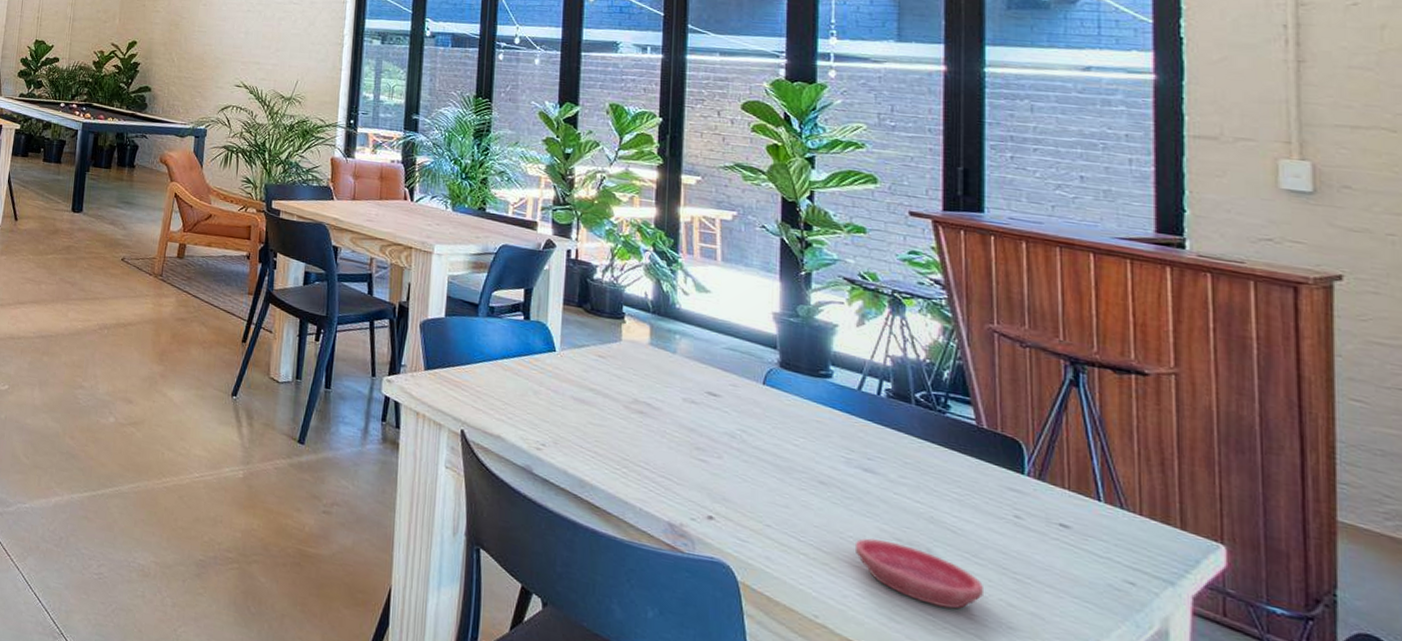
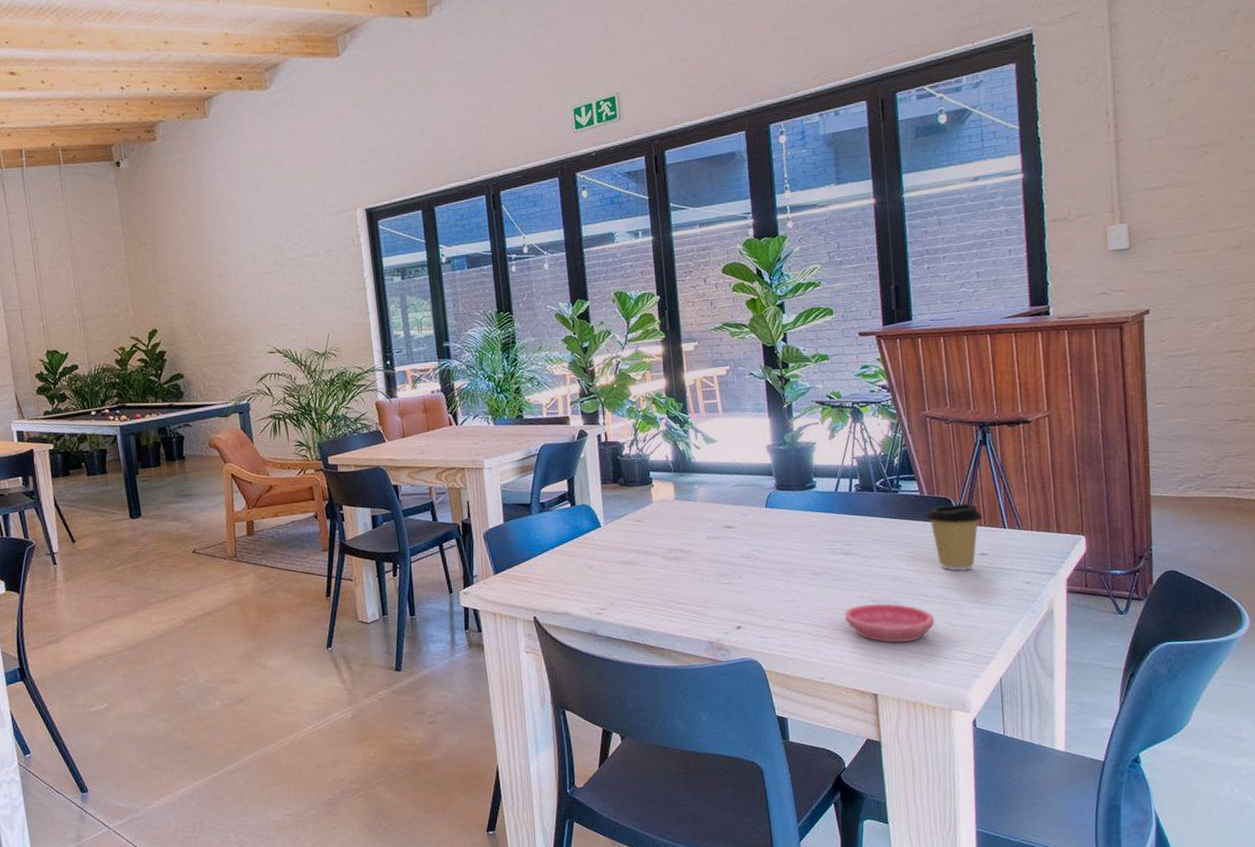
coffee cup: none [982,445,1066,540] -> present [925,503,982,571]

